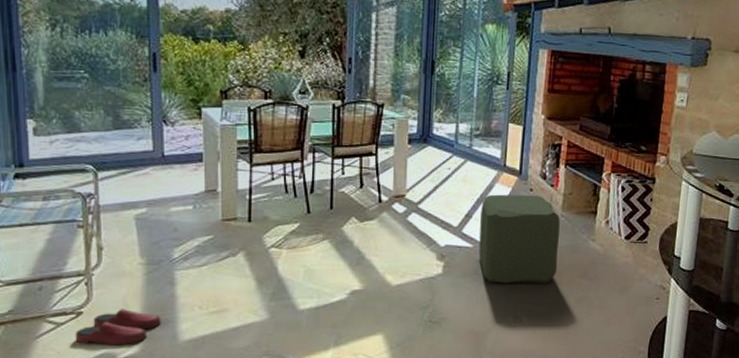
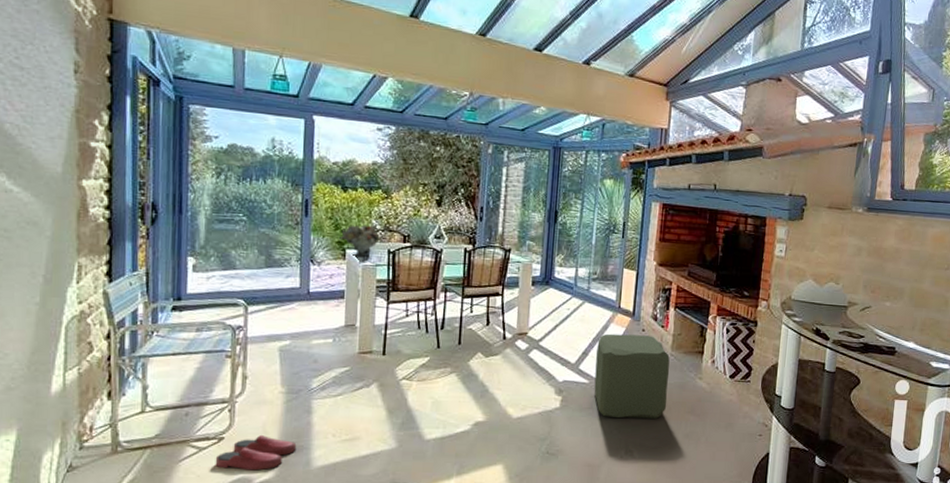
flower arrangement: none [193,79,238,115] -> present [339,224,380,257]

